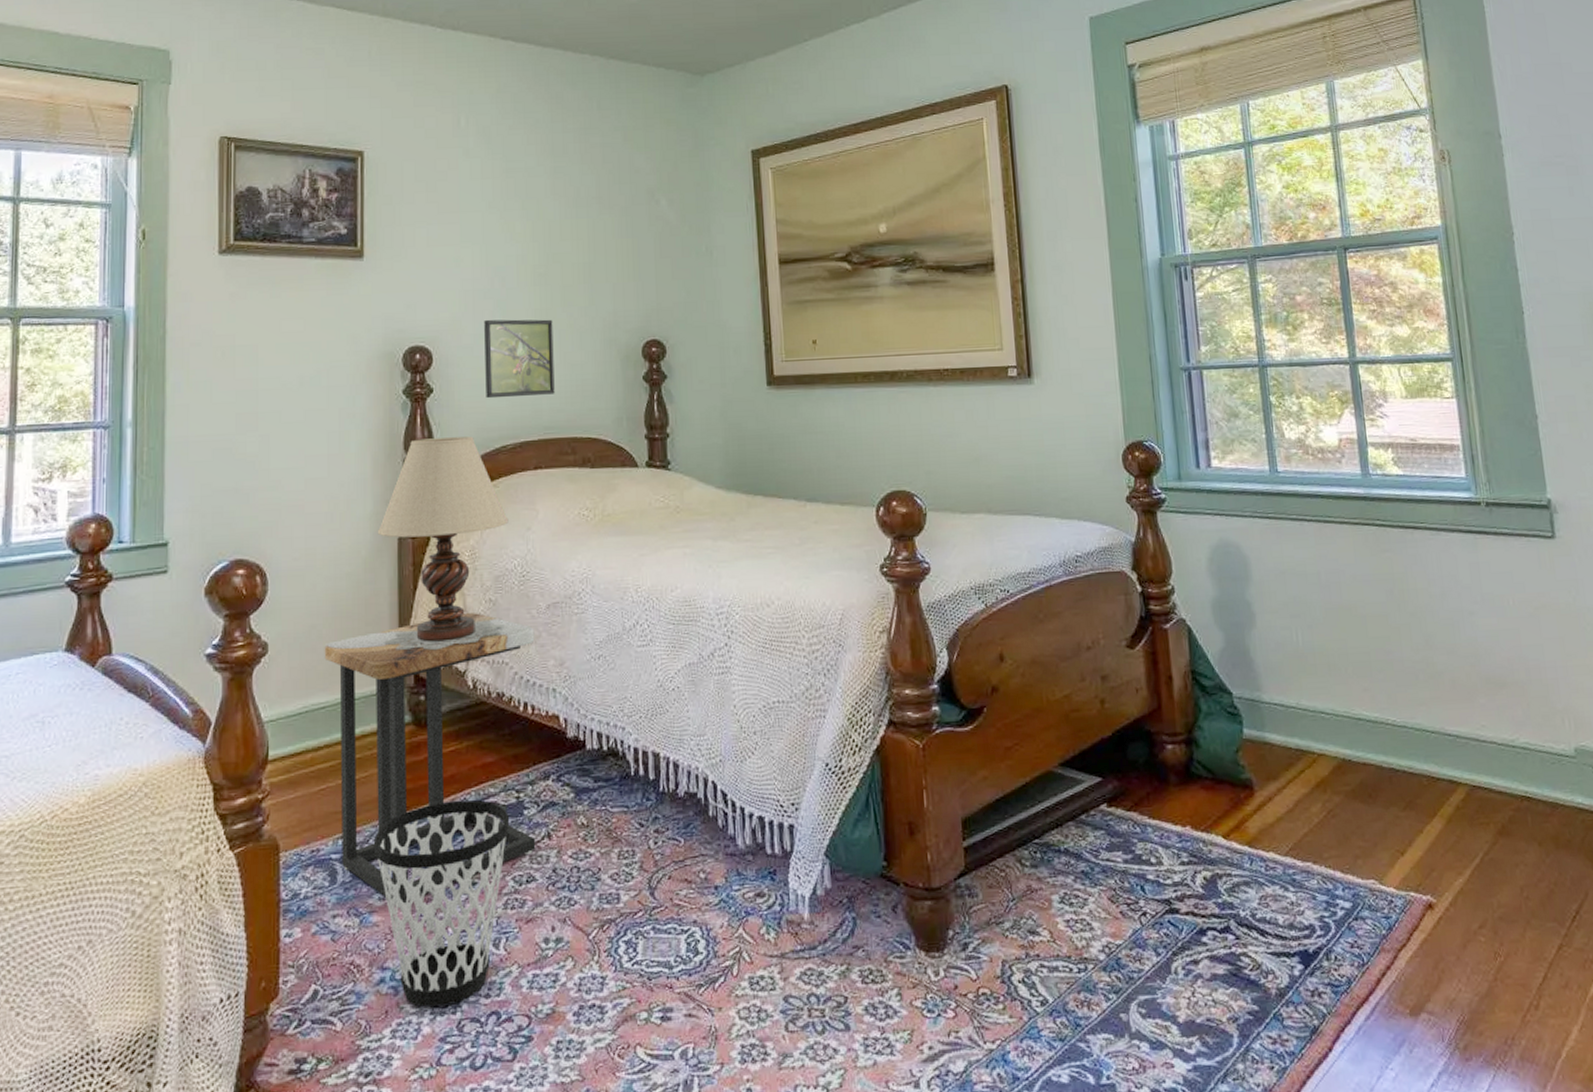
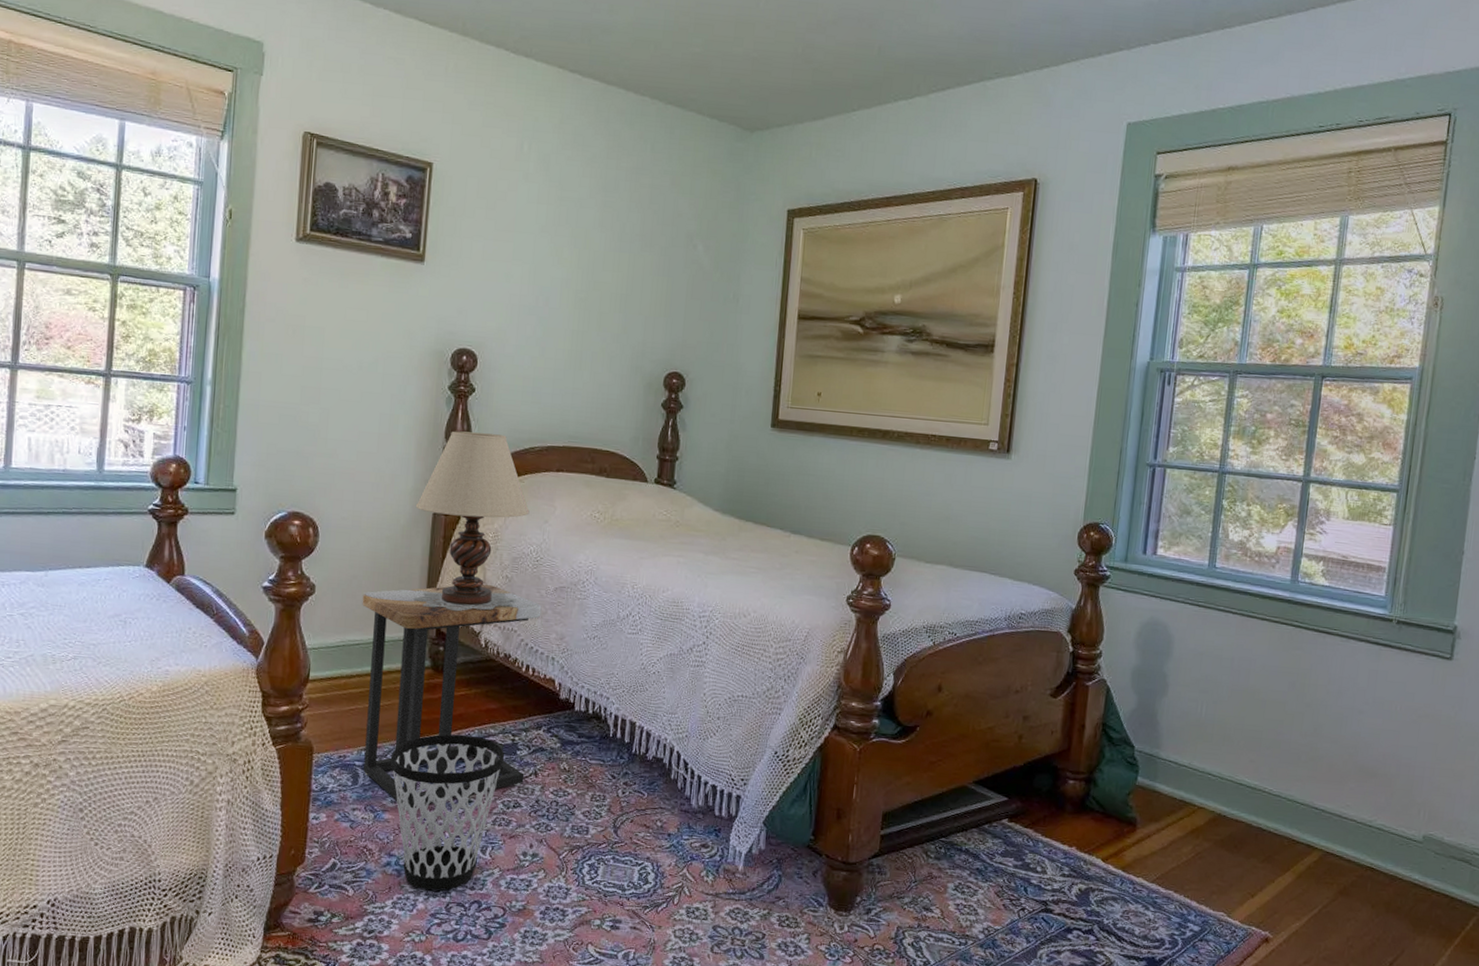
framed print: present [484,319,555,399] -> none [521,334,587,408]

